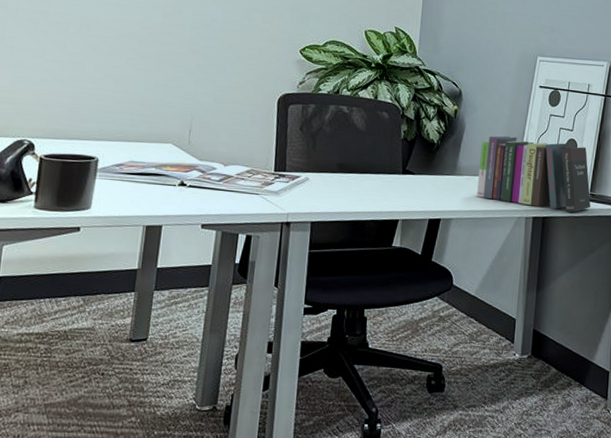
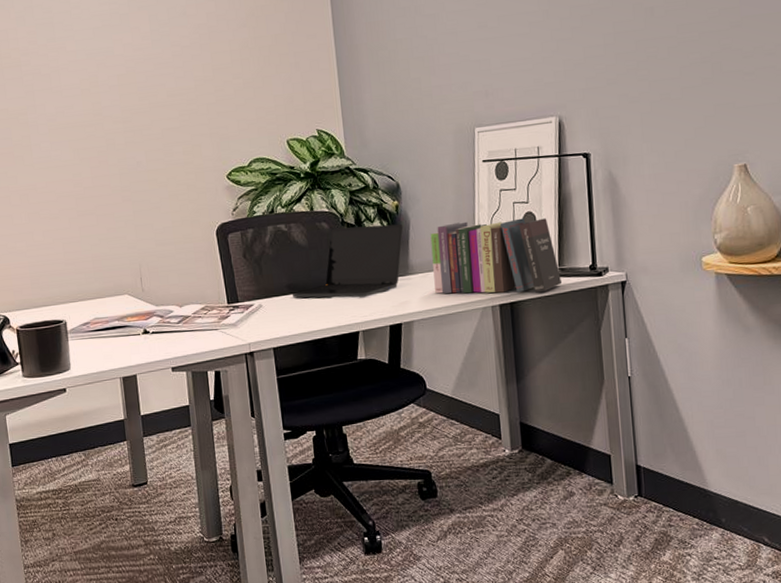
laptop: none [340,119,459,189] -> present [291,223,404,298]

